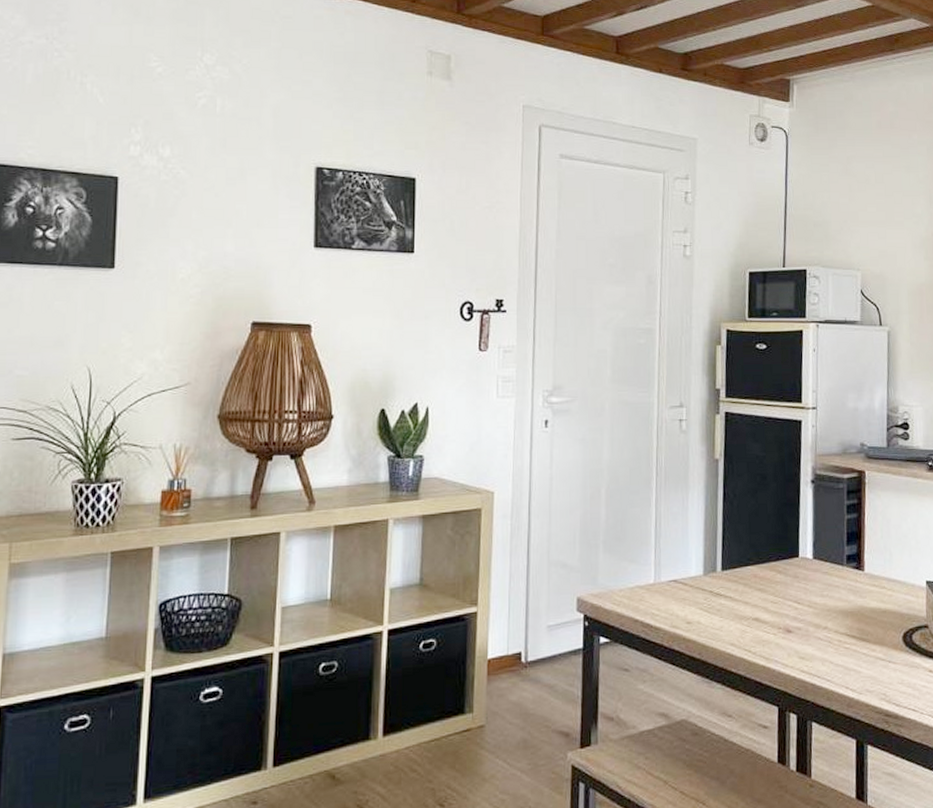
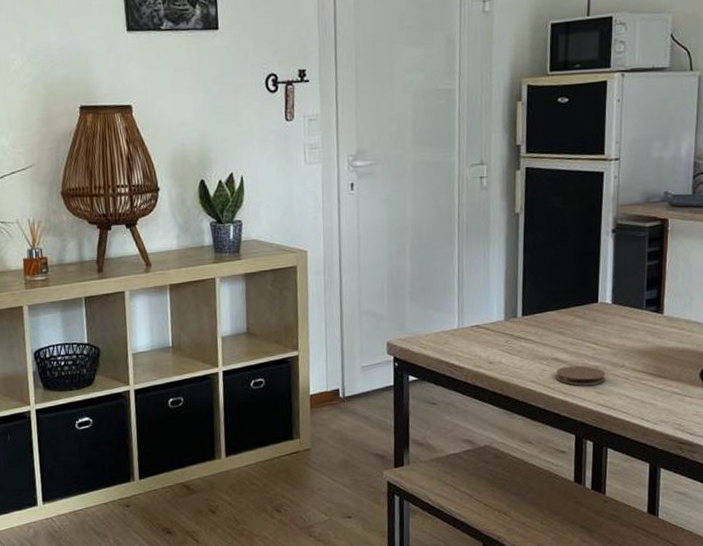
coaster: none [757,627,809,650] -> present [556,365,606,386]

